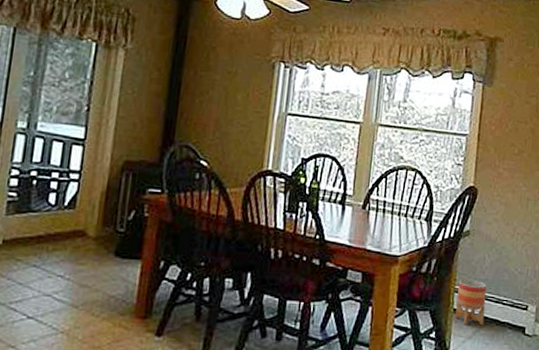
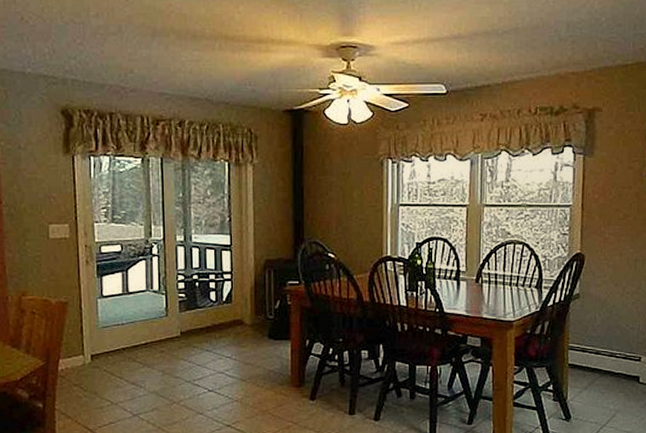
planter: present [455,279,487,326] -> none [571,337,599,378]

